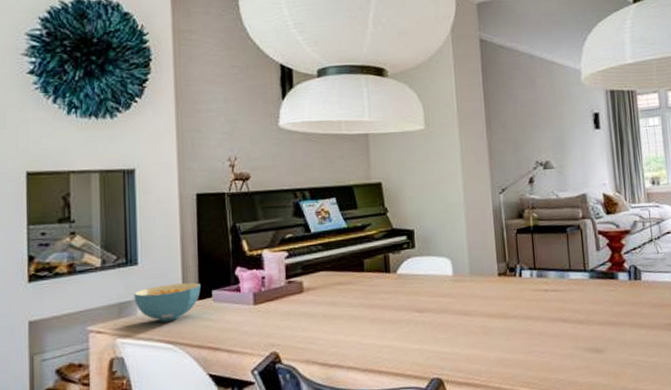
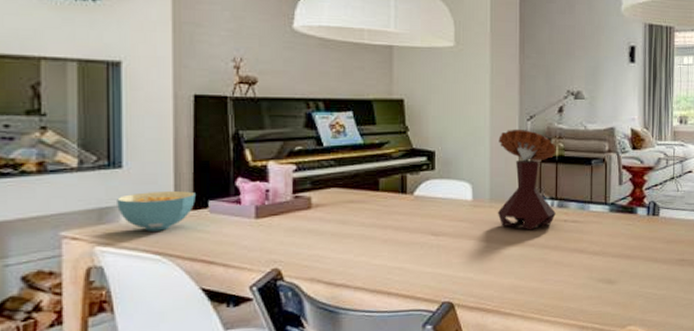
mushroom: none [473,202,536,302] -> present [497,129,556,230]

